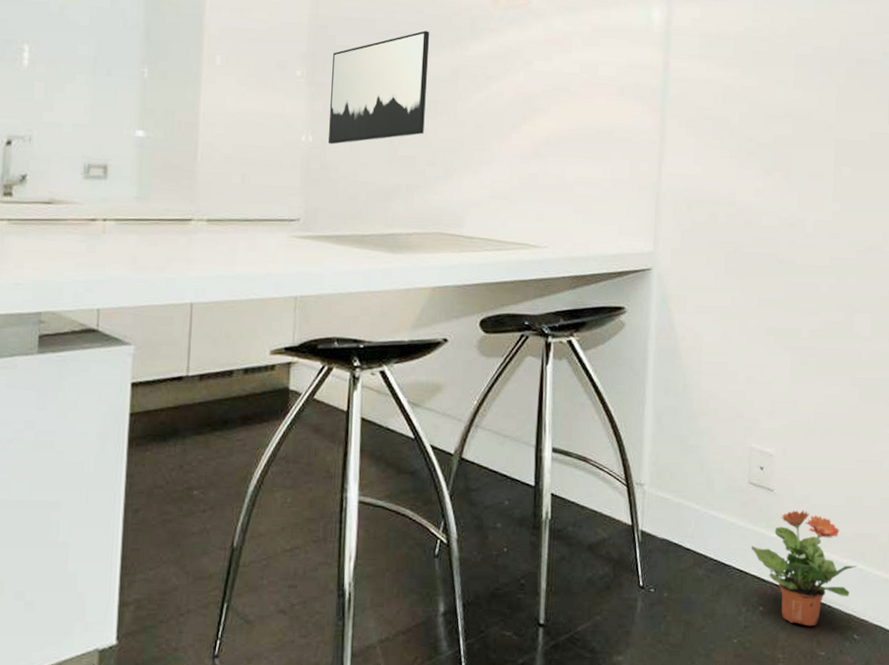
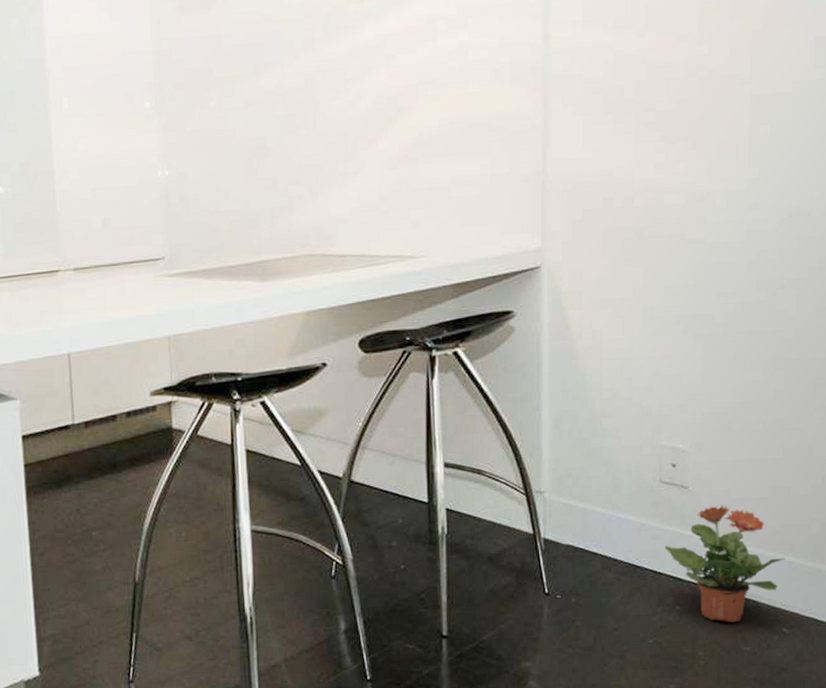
wall art: present [329,30,430,145] -> none [181,39,283,176]

